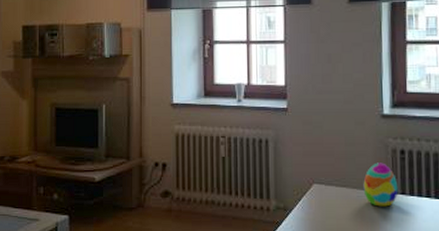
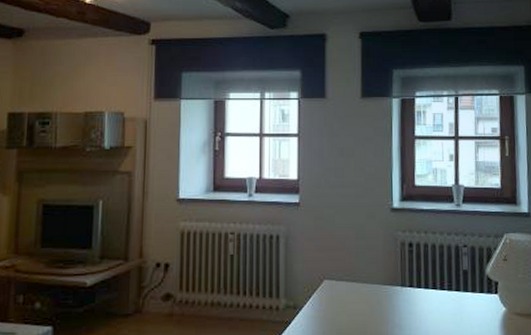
decorative egg: present [363,162,398,207] -> none [373,256,407,301]

